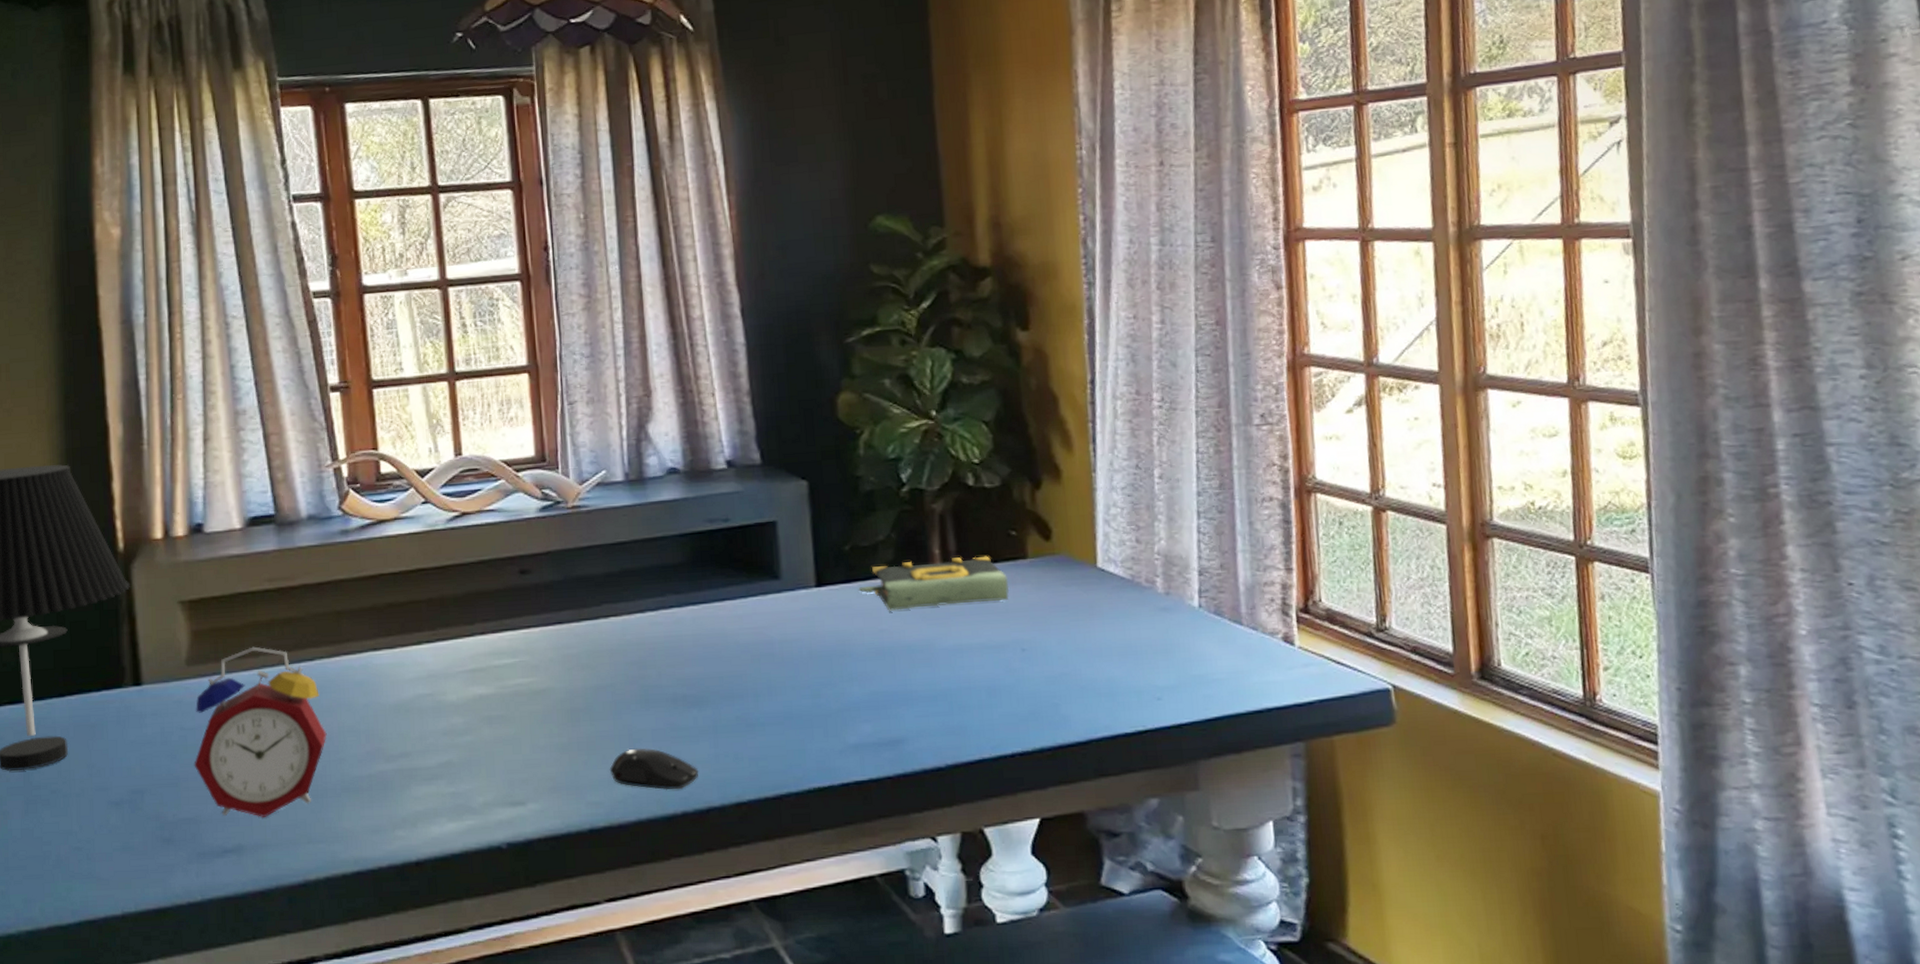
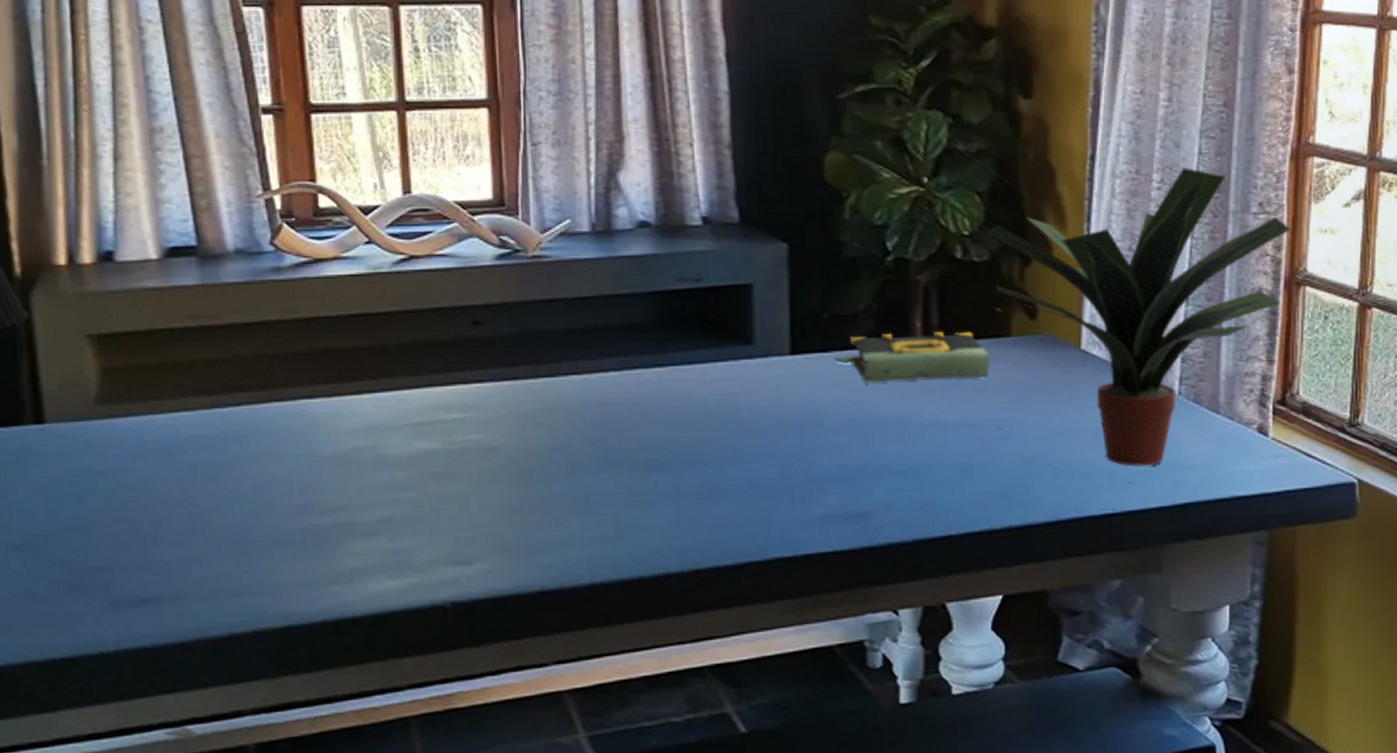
alarm clock: present [194,646,327,818] -> none [105,388,256,569]
computer mouse: present [609,748,699,791] -> none [563,511,658,555]
potted plant: none [958,379,1296,682] -> present [954,145,1291,466]

